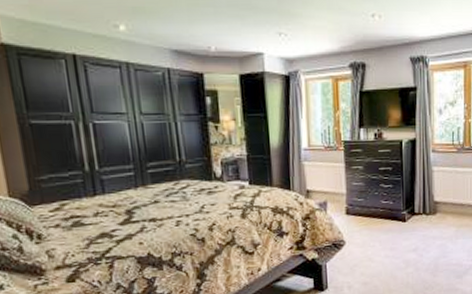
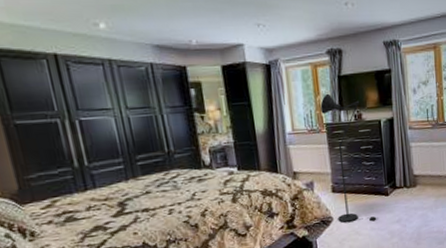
floor lamp: none [339,109,393,249] -> present [320,93,378,224]

